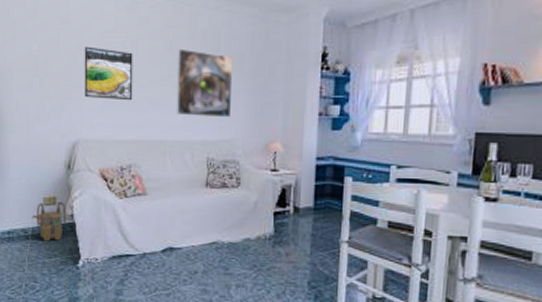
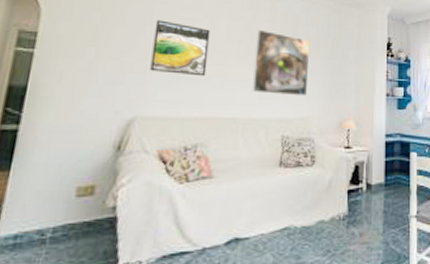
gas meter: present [31,202,66,242] -> none [55,191,107,245]

